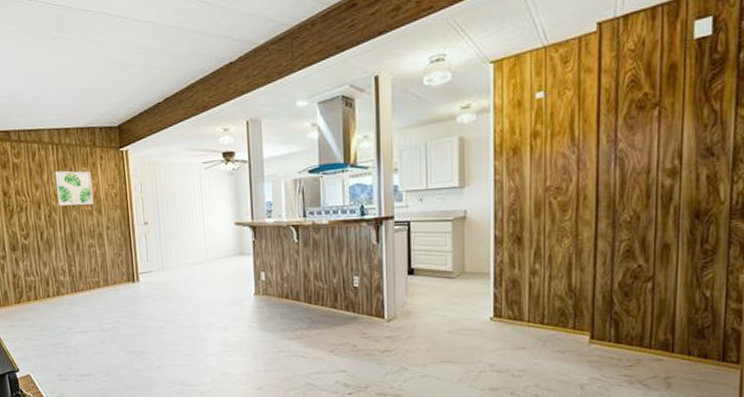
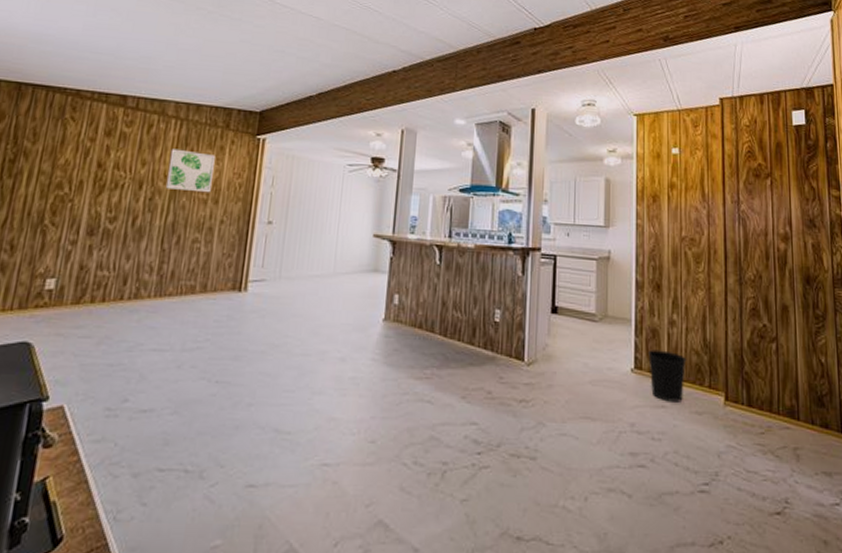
wastebasket: none [508,298,549,344] -> present [648,350,687,402]

